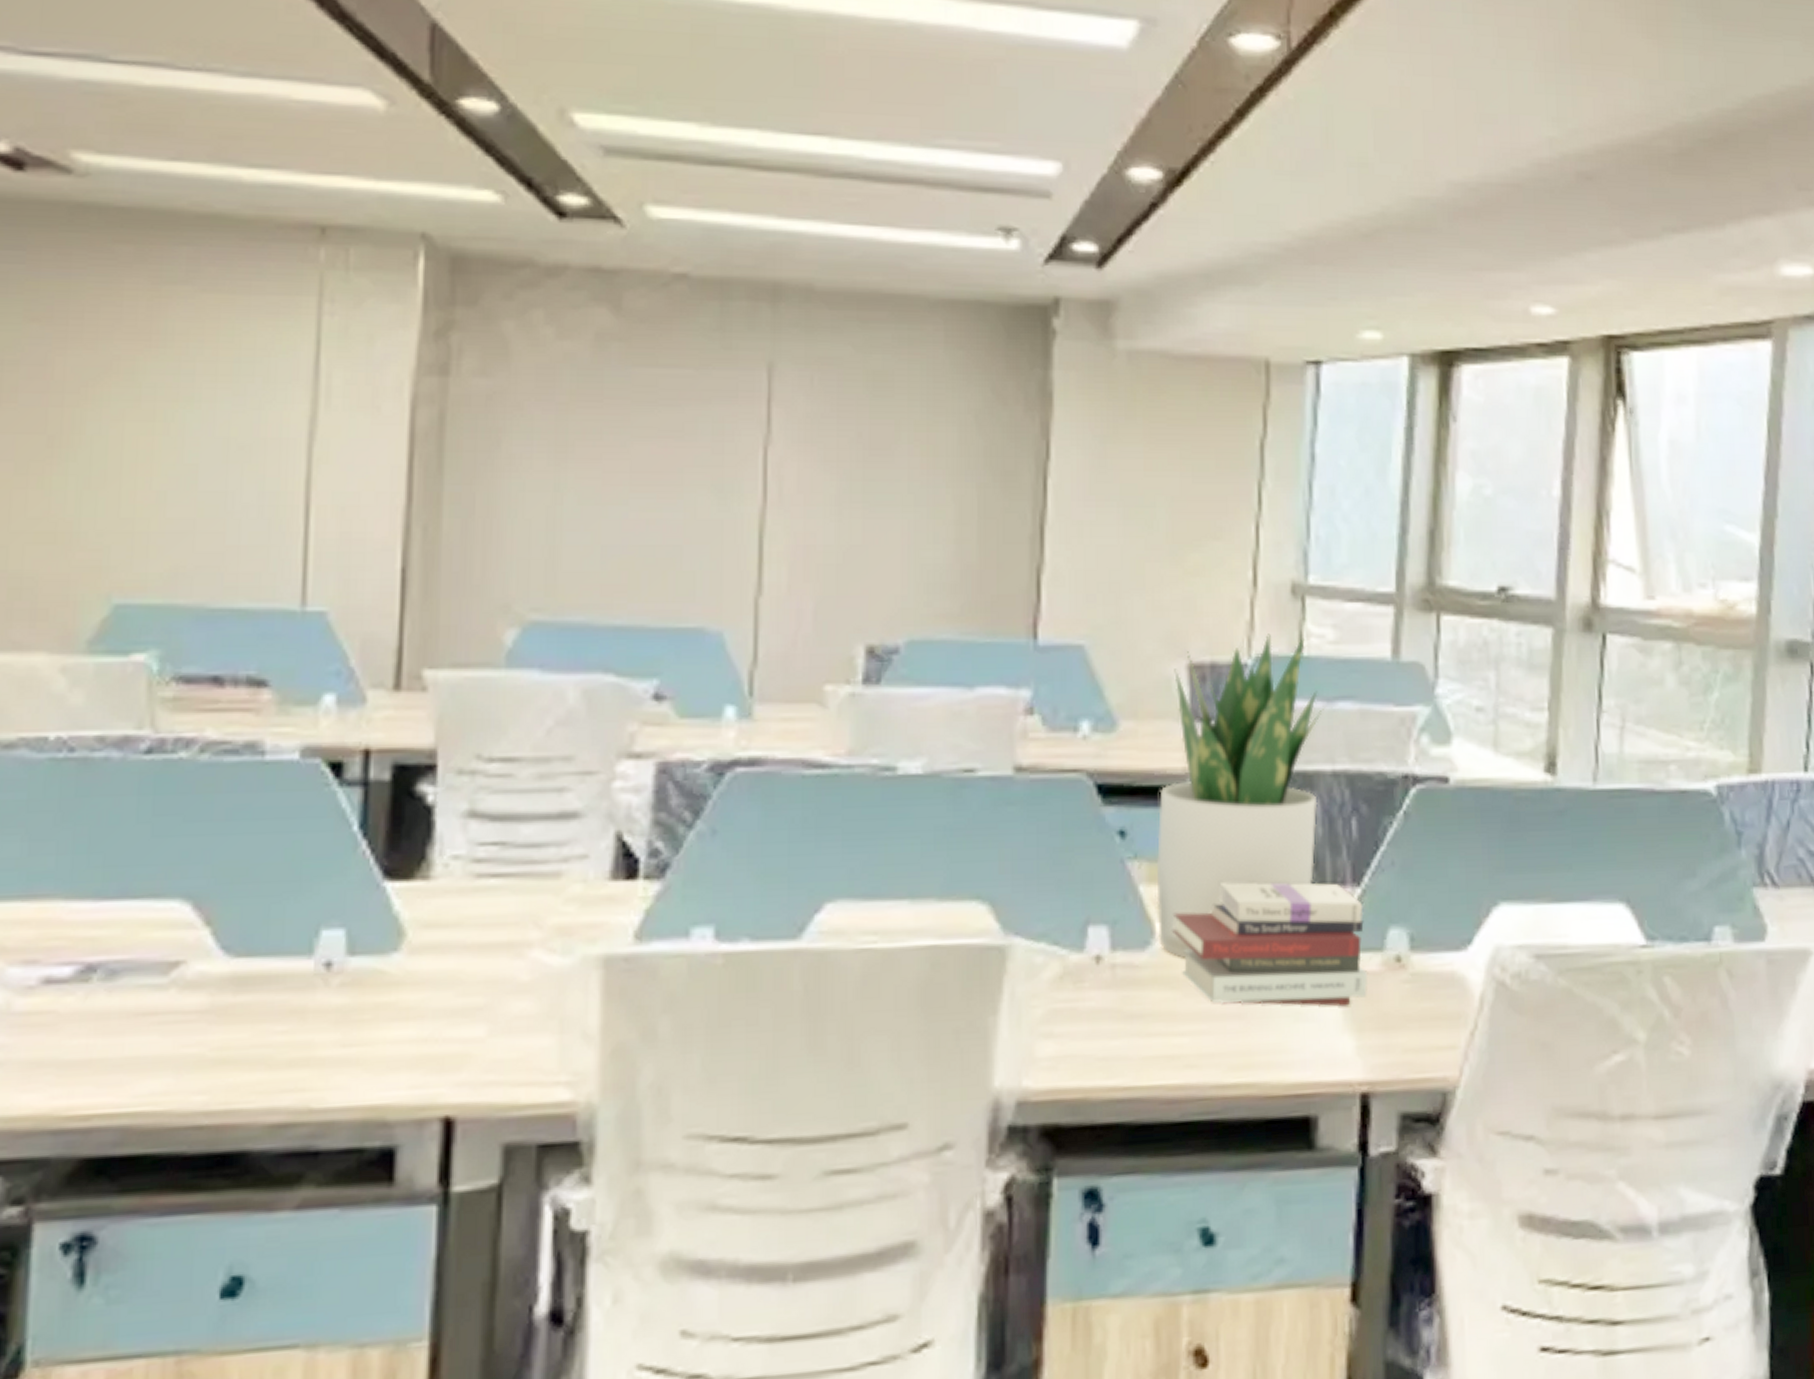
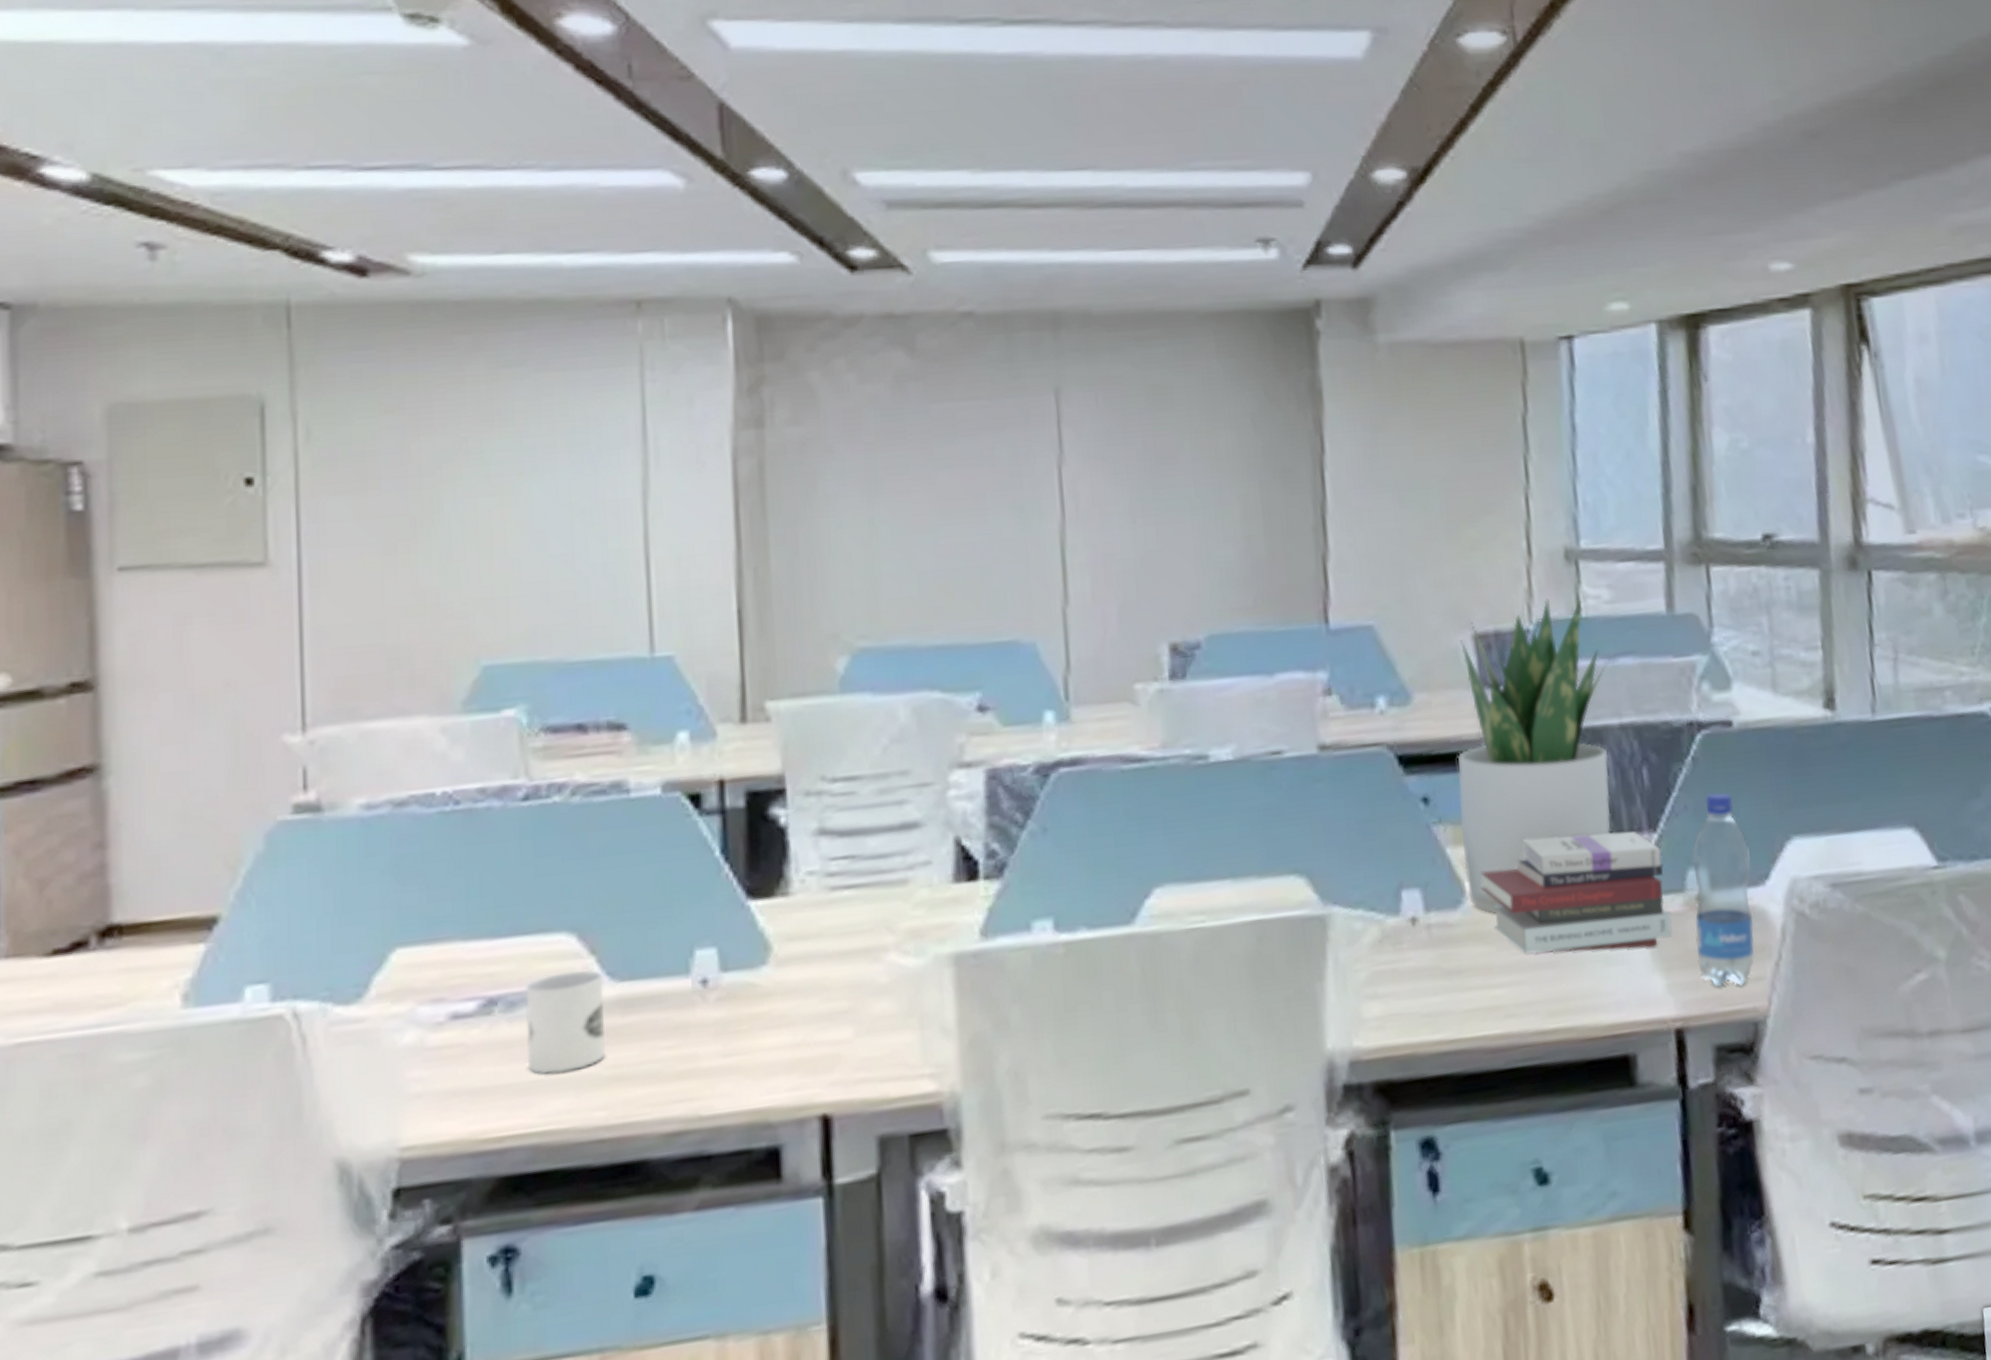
mug: none [123,942,217,1052] -> present [525,970,605,1074]
bottle: none [1390,851,1455,1053] -> present [1692,793,1755,986]

